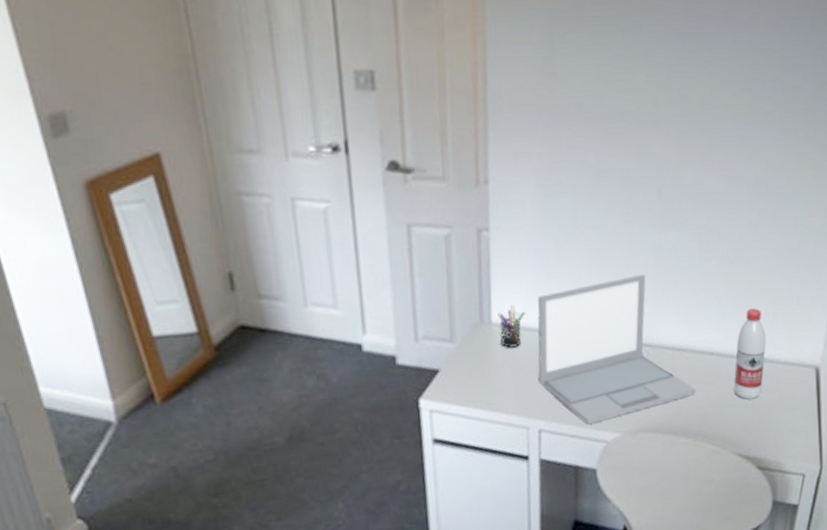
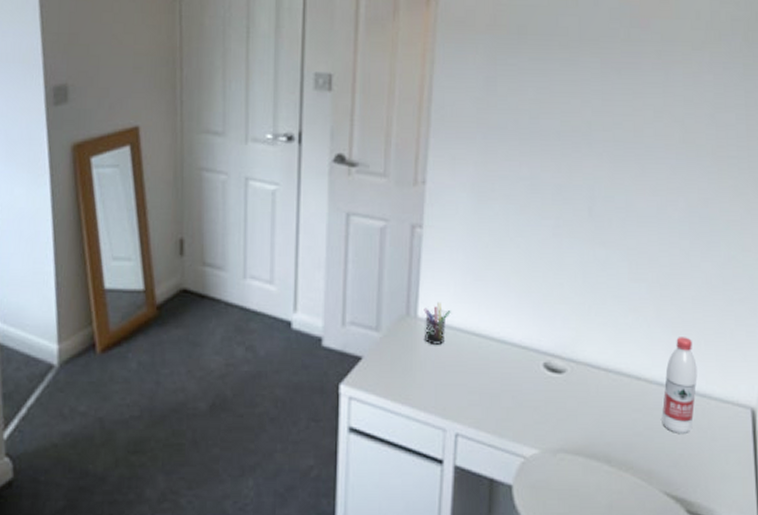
laptop: present [537,274,697,425] -> none [459,288,622,436]

